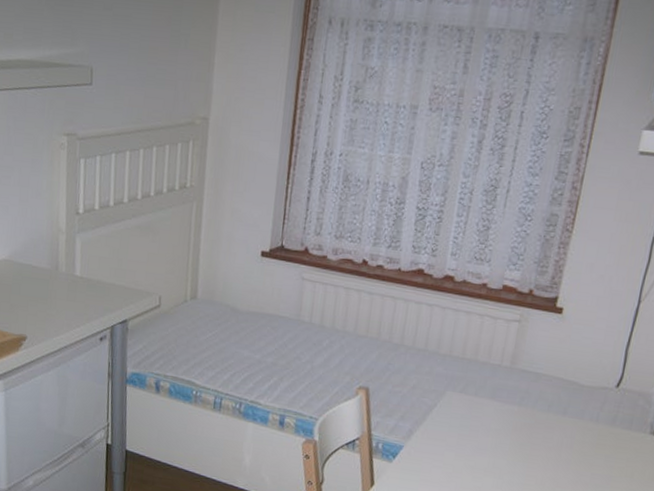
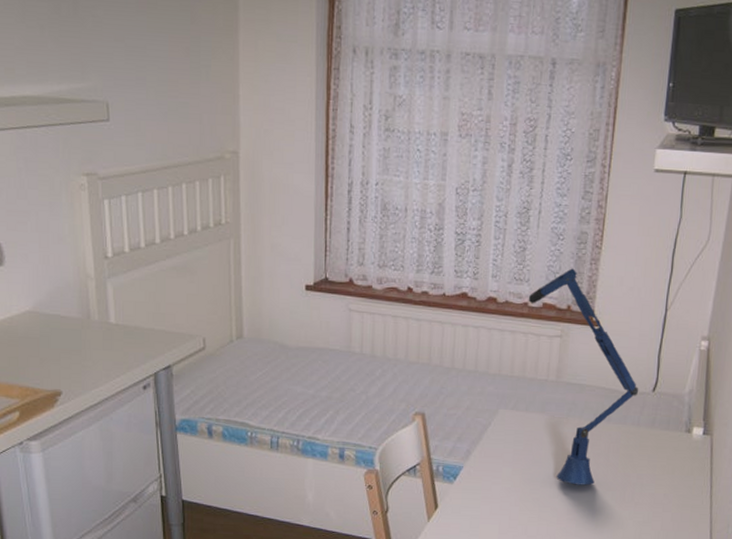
desk lamp: none [487,251,601,480] -> present [528,268,639,486]

